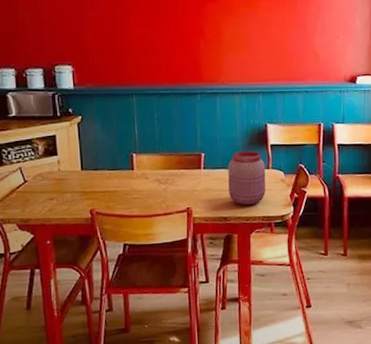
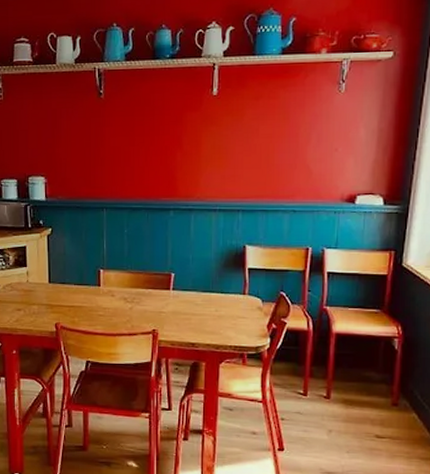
jar: present [228,151,266,206] -> none [198,274,241,333]

